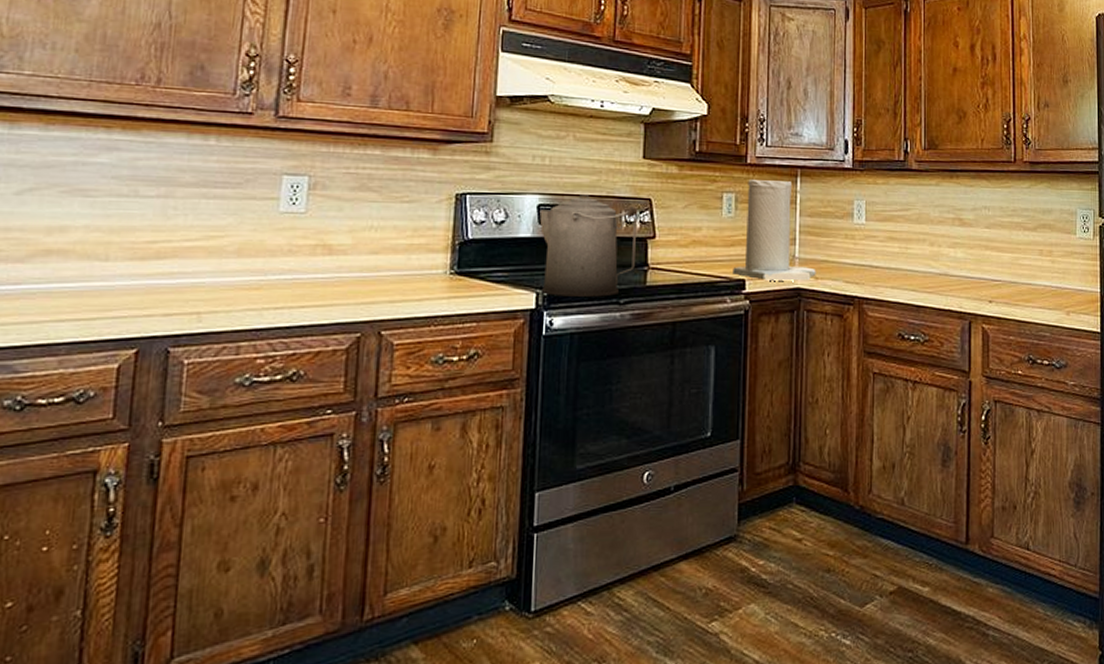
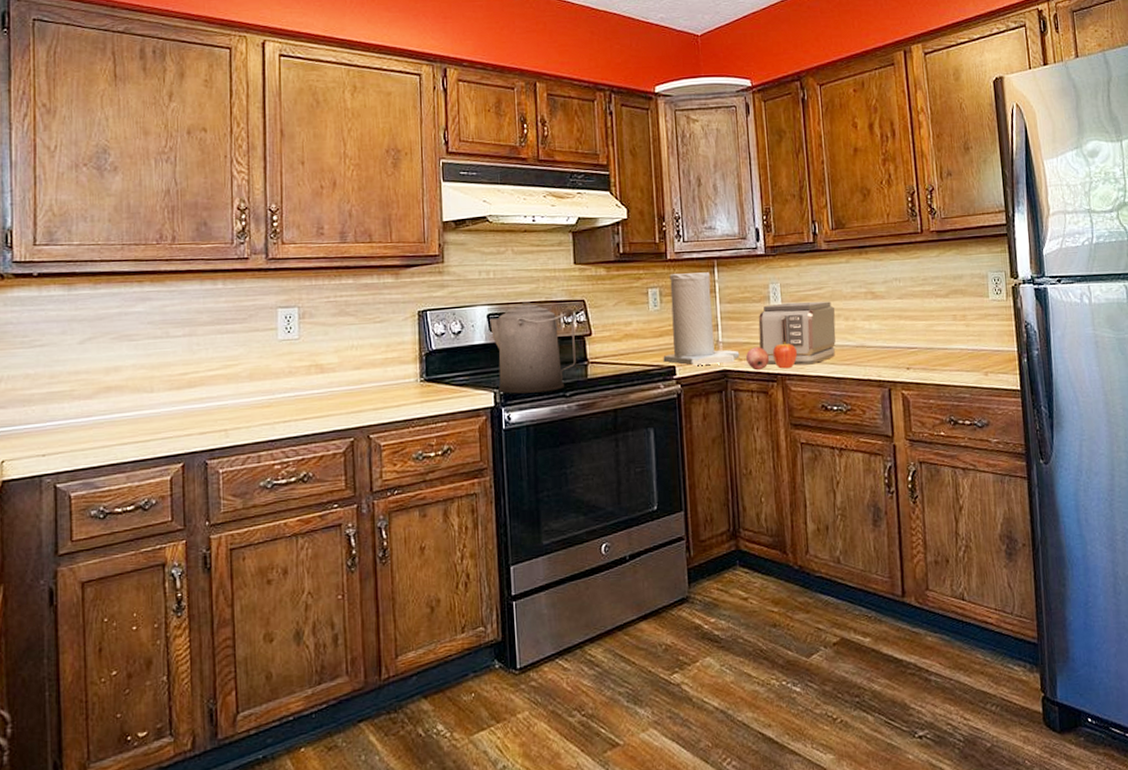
fruit: none [822,266,847,292] -> present [745,347,769,371]
toaster: none [839,221,920,290] -> present [758,301,836,366]
fruit: none [851,263,878,292] -> present [772,341,798,369]

